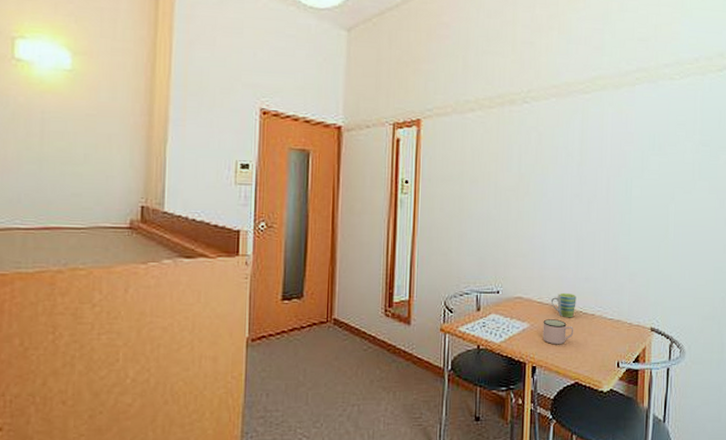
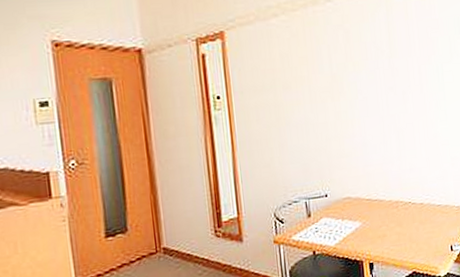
mug: present [542,319,574,345] -> none [374,213,406,239]
mug: present [551,292,577,318] -> none [379,185,404,211]

